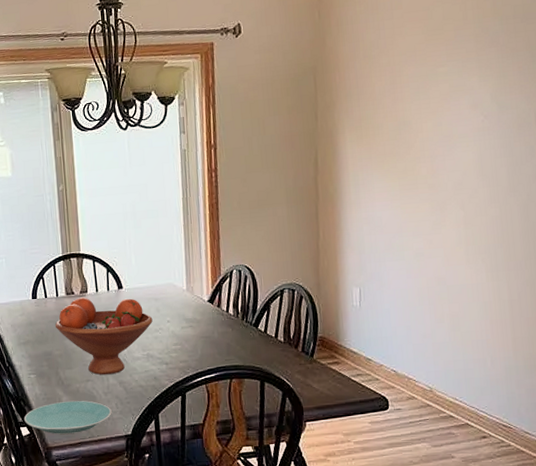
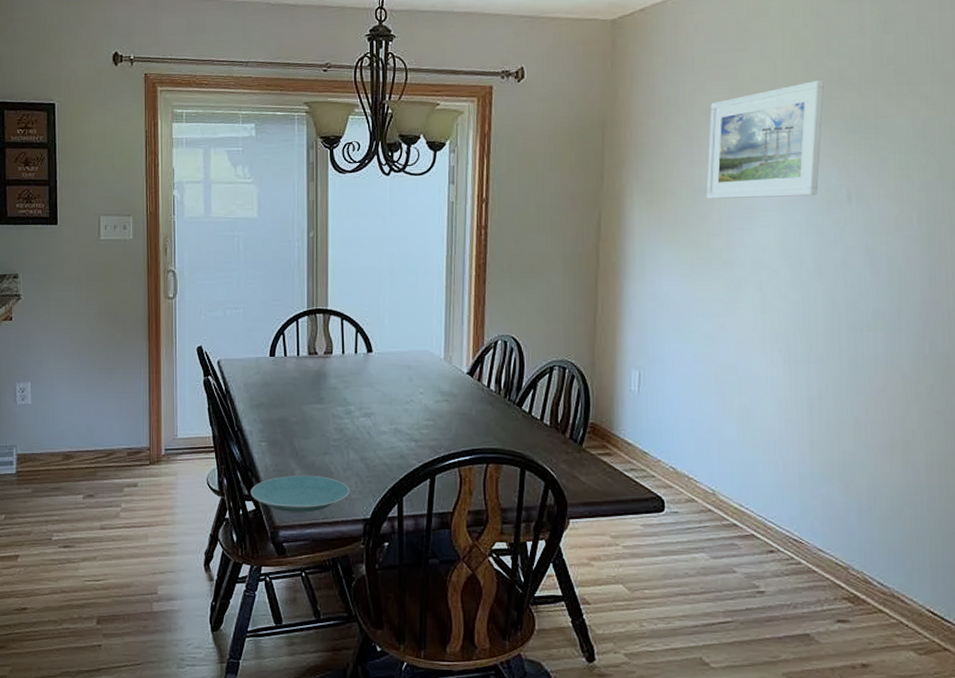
fruit bowl: present [55,297,153,375] -> none [293,359,404,449]
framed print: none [409,15,510,131] -> present [705,79,824,200]

